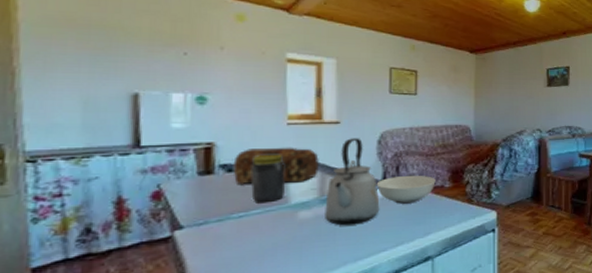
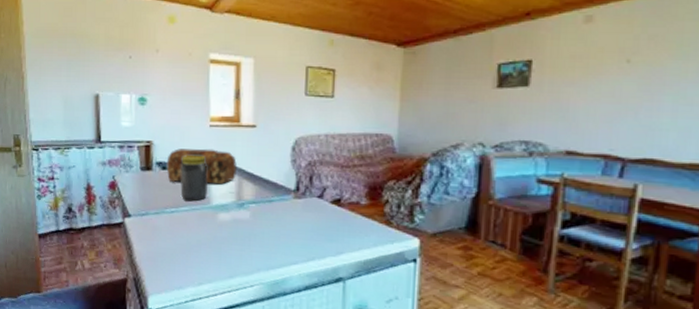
kettle: present [325,138,380,226] -> none [241,143,292,233]
bowl: present [376,175,436,204] -> none [289,186,351,218]

